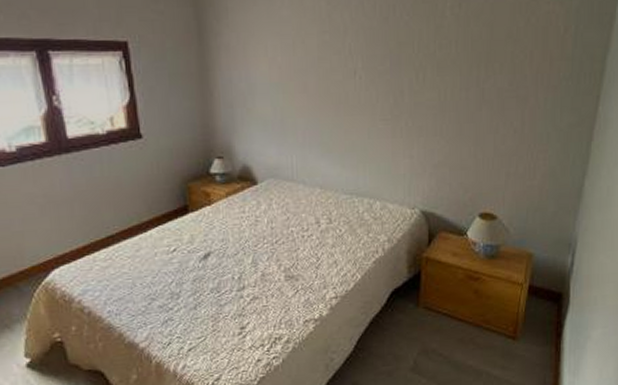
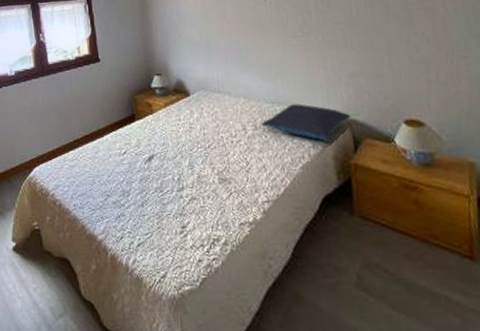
pillow: none [336,195,430,235] -> present [261,104,351,141]

